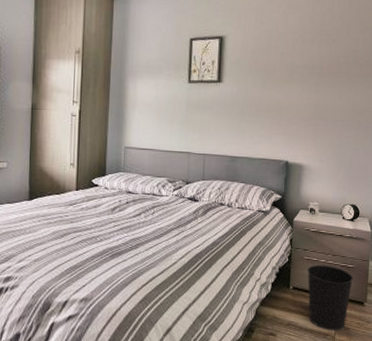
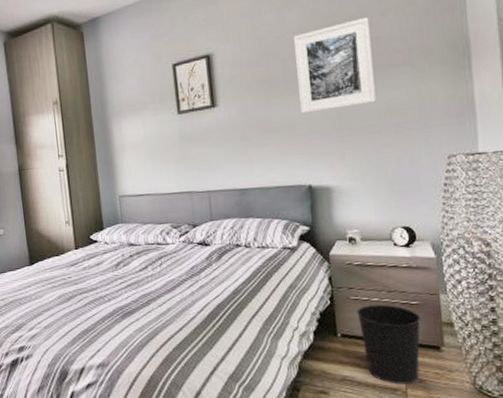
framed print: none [288,32,351,102] -> present [293,17,376,114]

